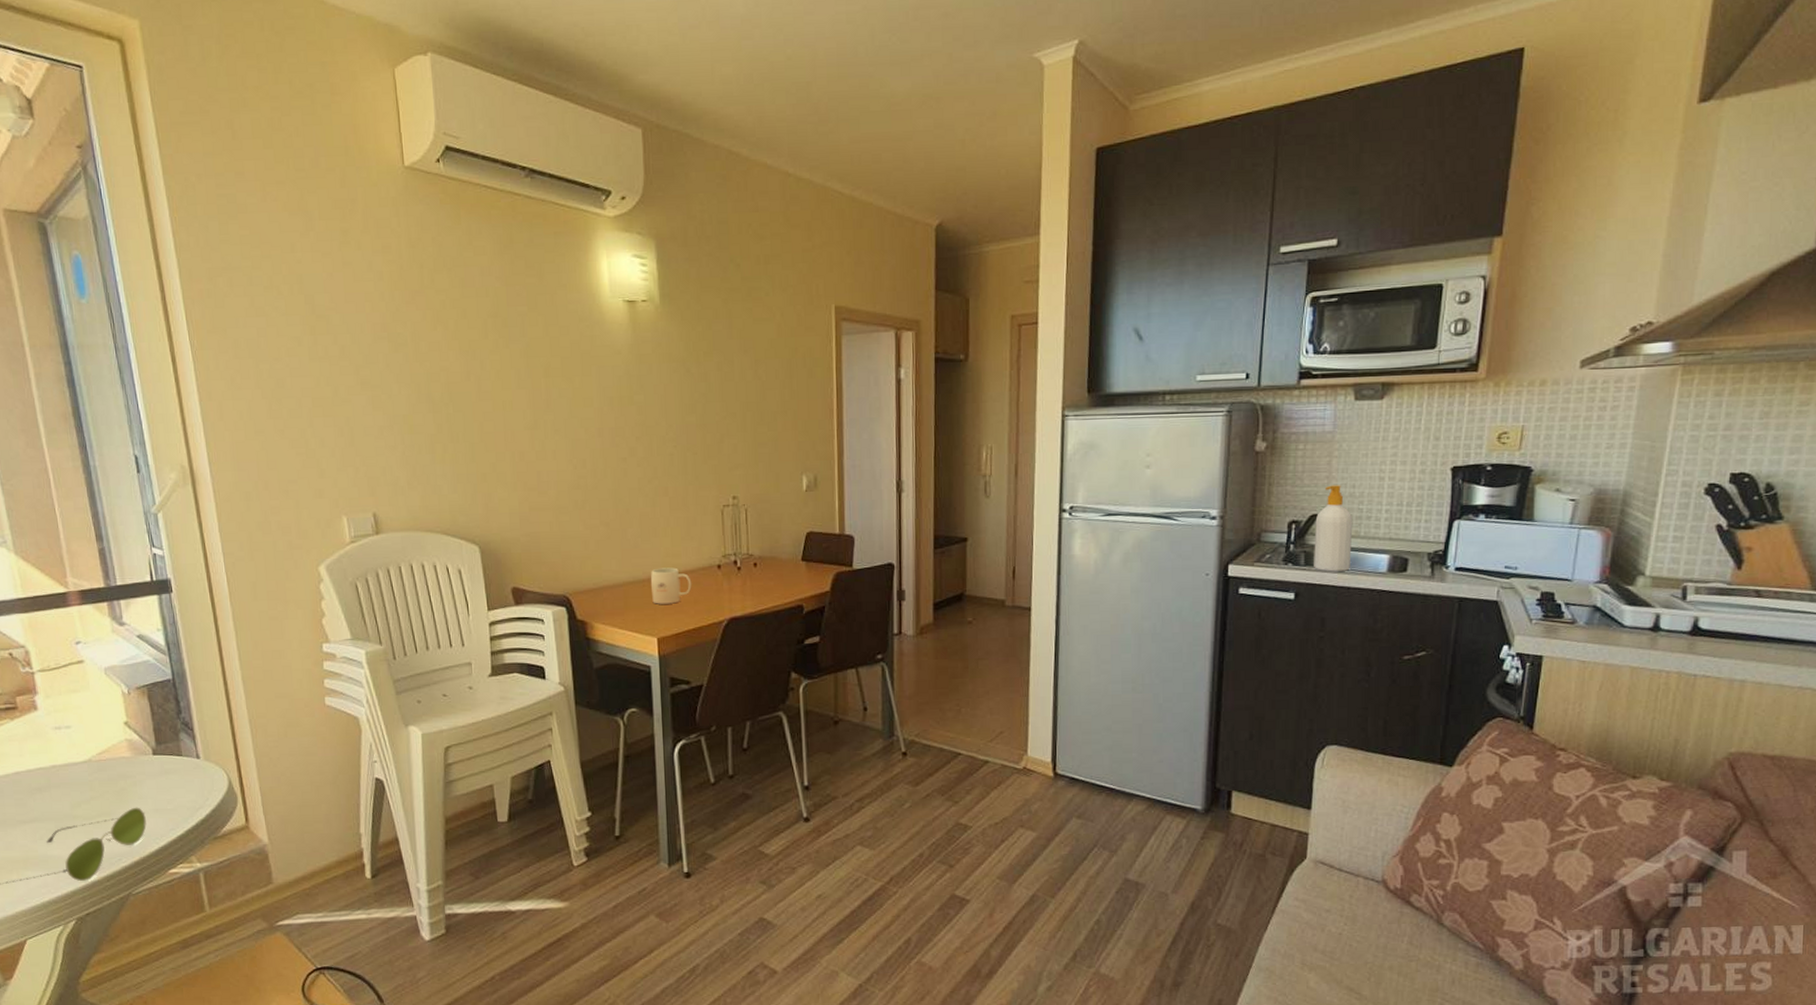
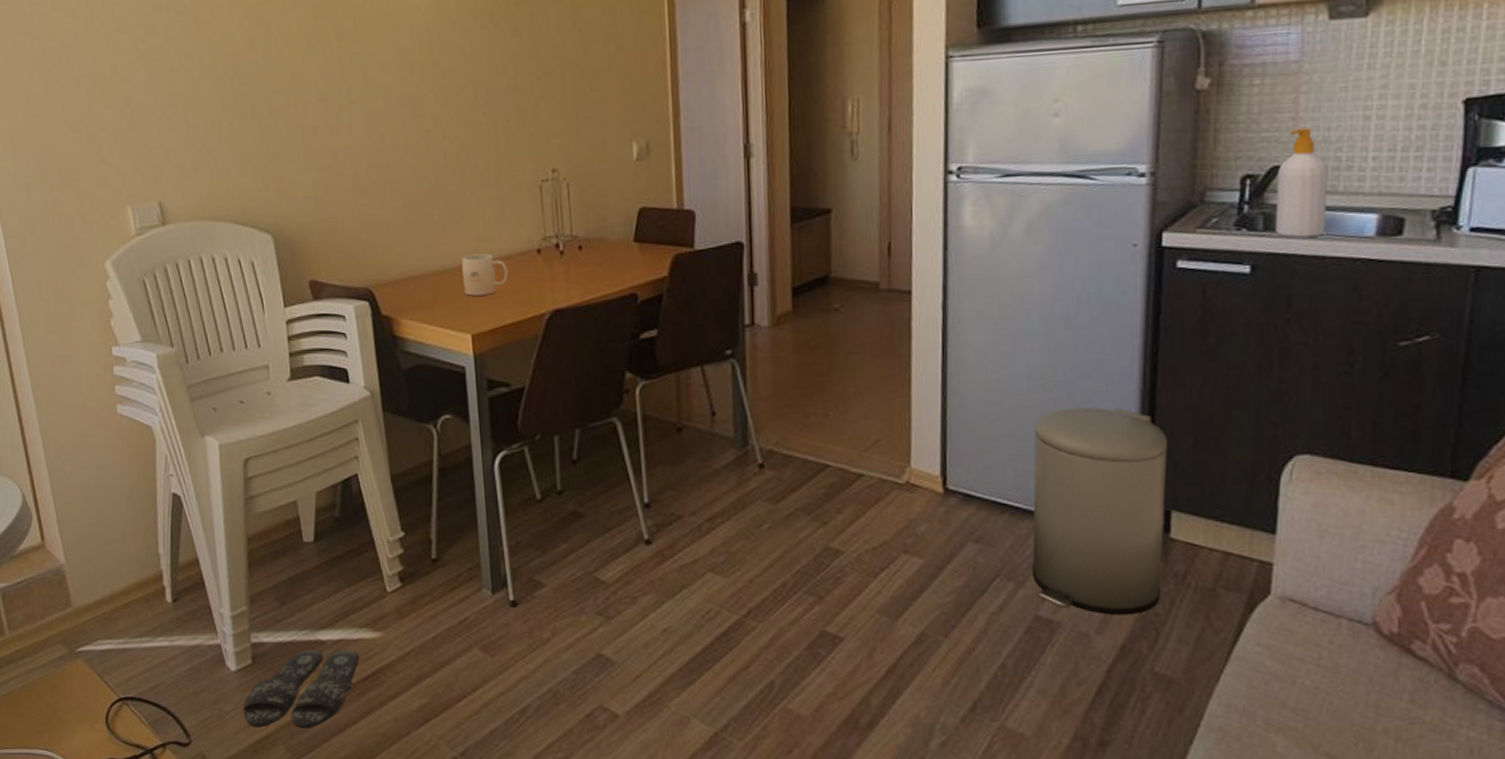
slippers: none [435,918,545,991] -> present [242,649,359,728]
pedal bin: none [1122,706,1231,877] -> present [1031,408,1168,614]

